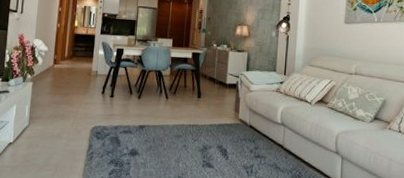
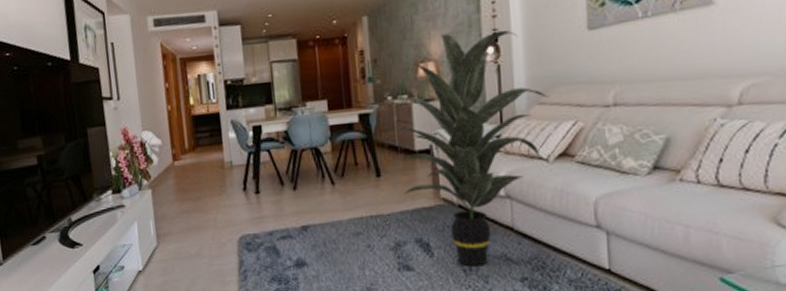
indoor plant: none [215,9,317,170] -> present [394,29,549,267]

